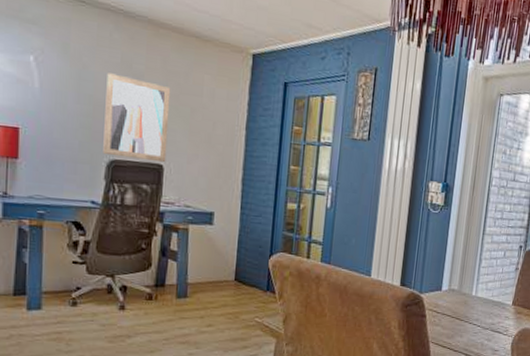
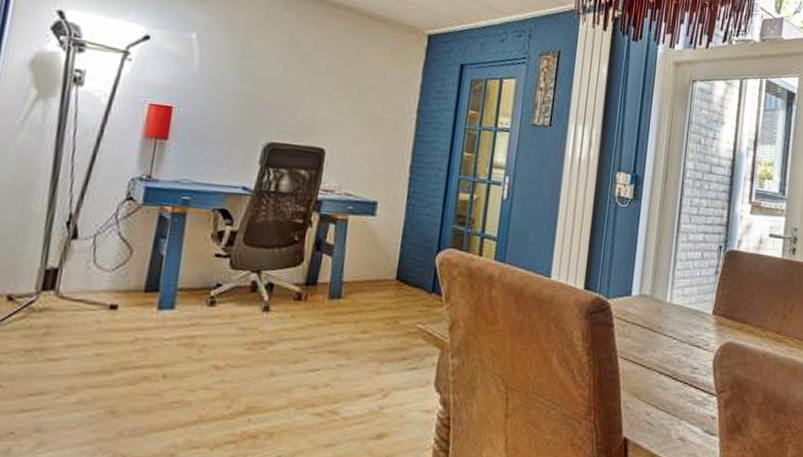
wall art: present [103,73,171,163] -> none [260,51,339,147]

